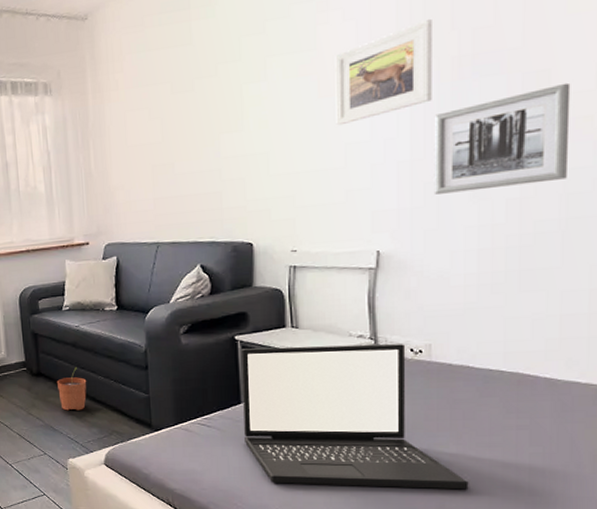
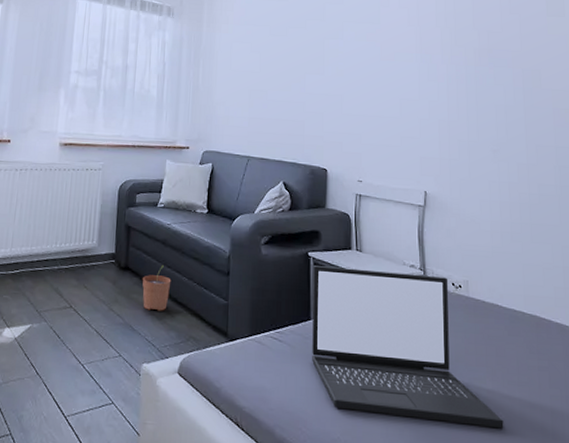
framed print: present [335,18,432,126] -> none [393,18,462,84]
wall art: present [434,82,571,195] -> none [464,82,558,155]

